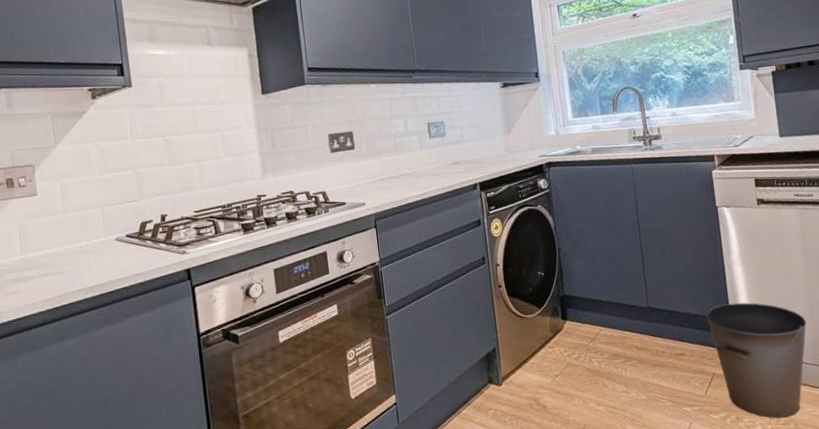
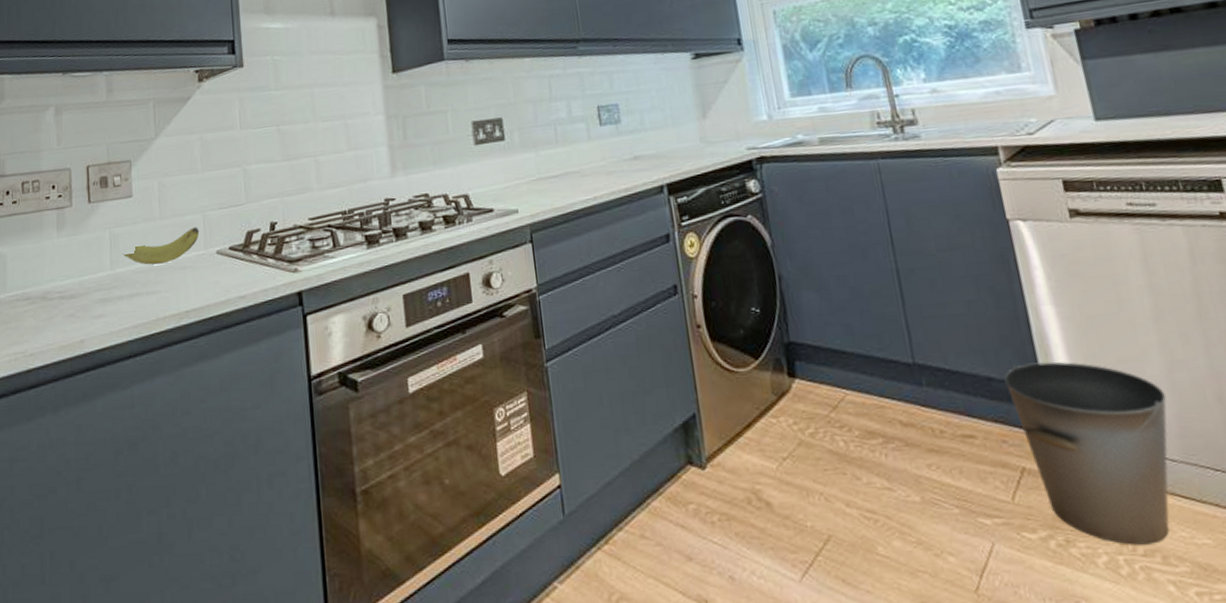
fruit: none [31,219,99,251] -> present [122,227,199,265]

